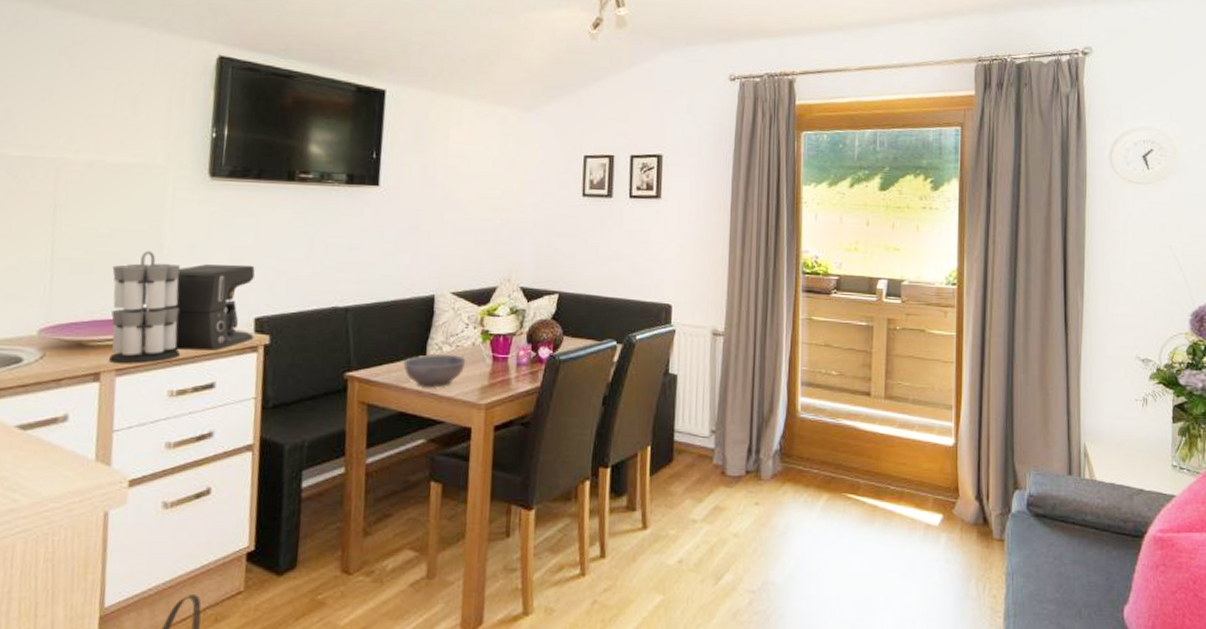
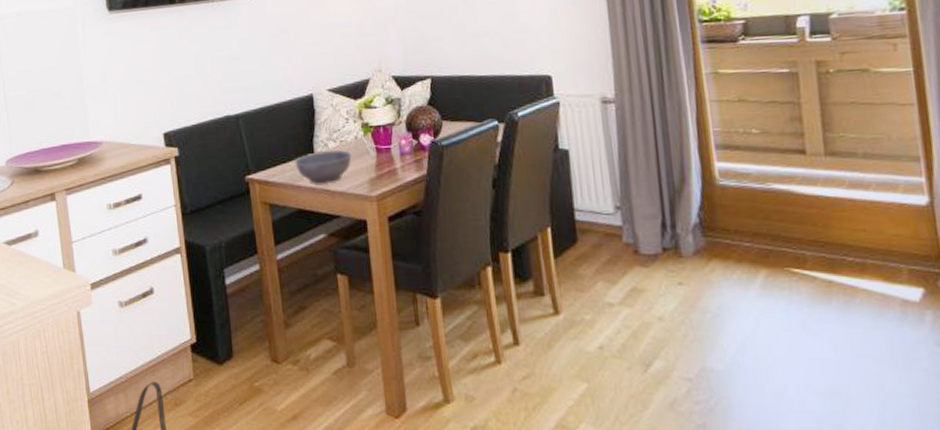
spice rack: present [108,251,181,365] -> none [49,83,112,185]
coffee maker: present [166,264,255,351] -> none [94,85,166,169]

